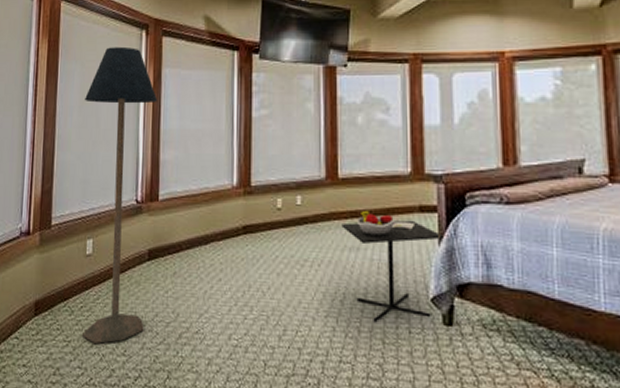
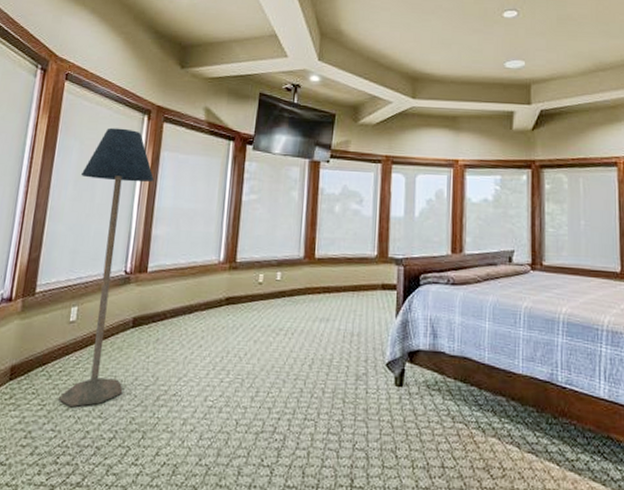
kitchen table: present [341,211,445,323] -> none [315,287,402,384]

